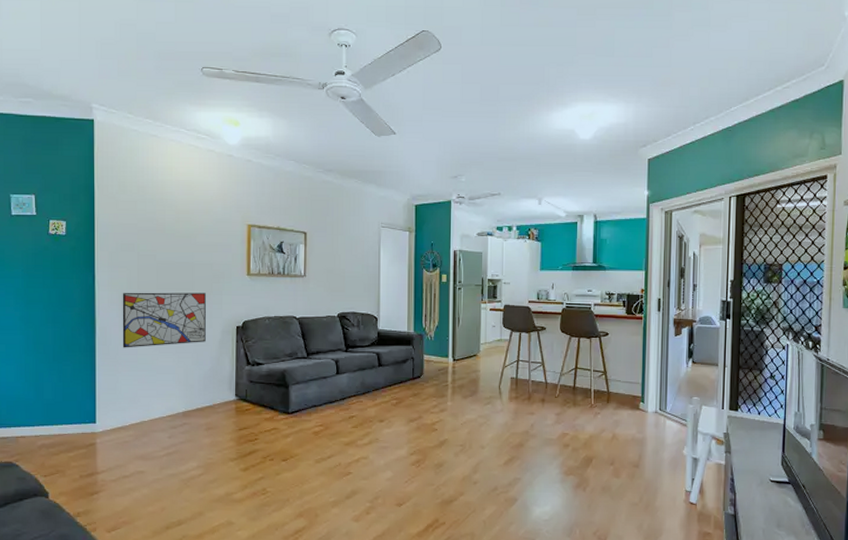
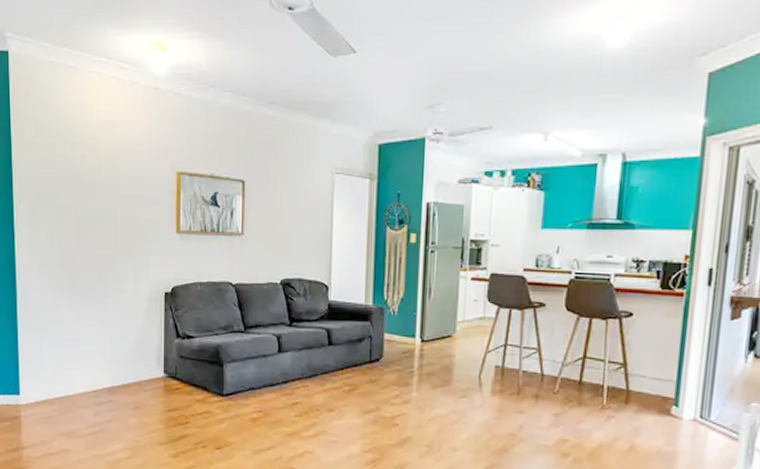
wall art: present [122,292,206,348] -> none [42,251,132,314]

